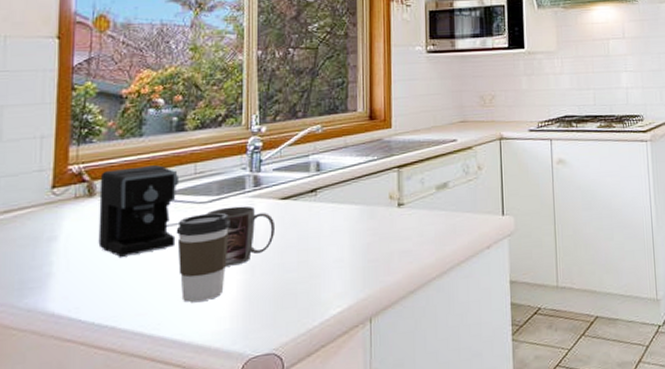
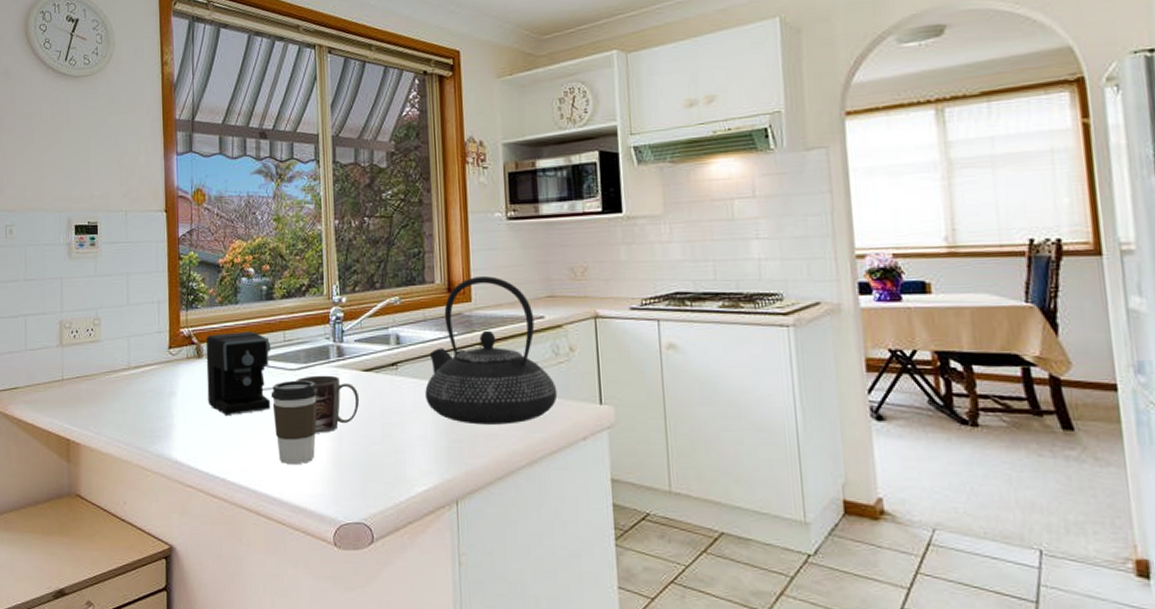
teapot: none [343,104,467,243] -> present [425,276,558,425]

